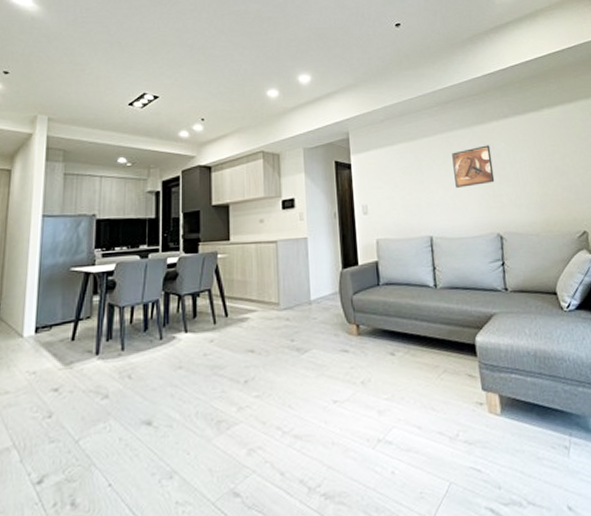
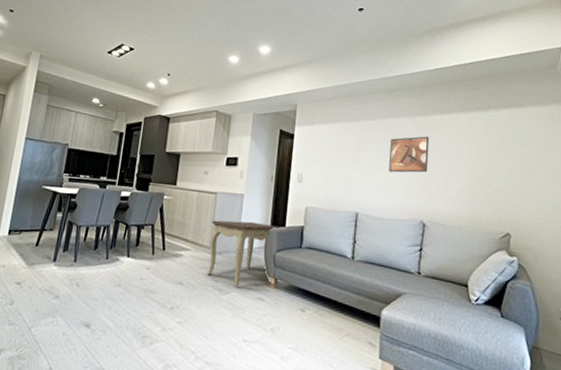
side table: none [277,265,355,342] -> present [207,220,282,287]

